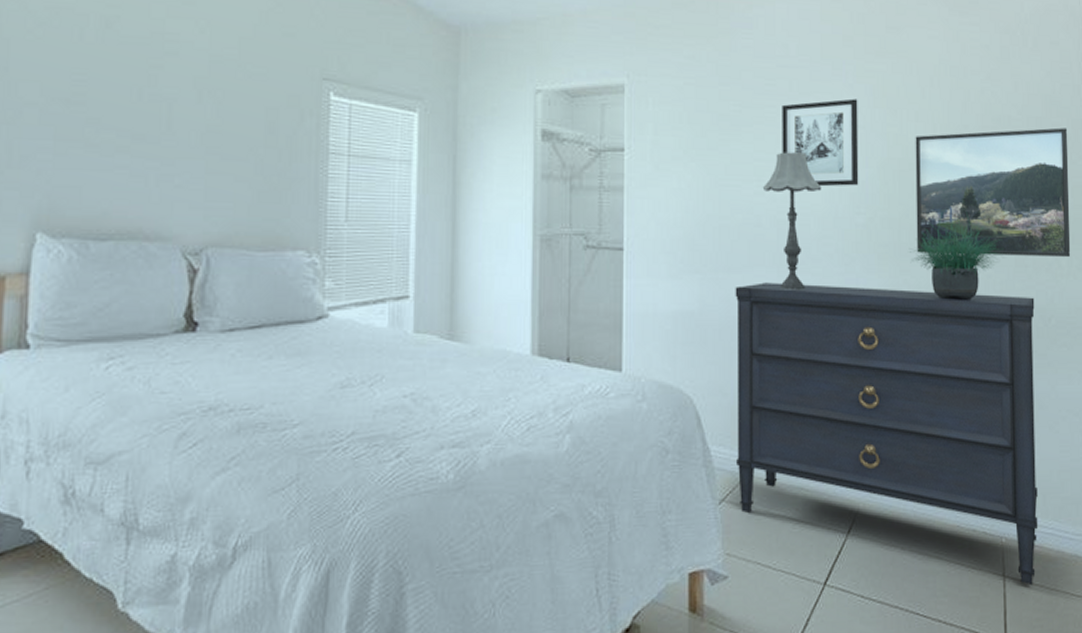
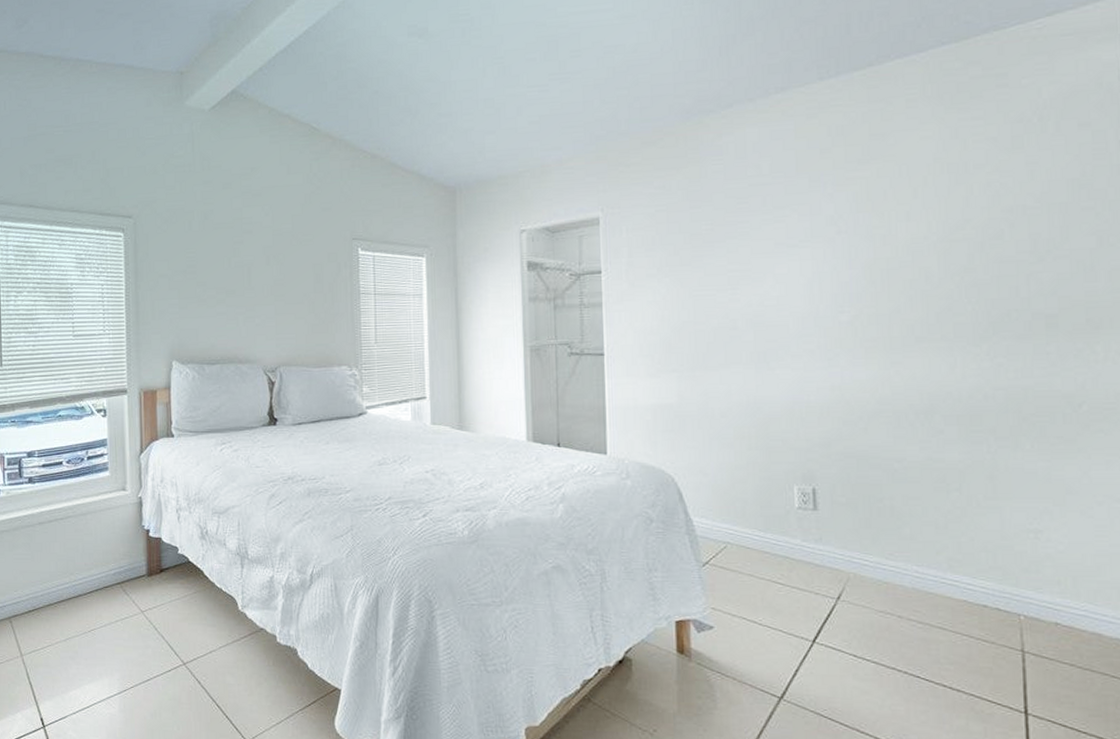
dresser: present [735,282,1038,586] -> none [712,377,1067,663]
table lamp: present [762,152,822,290] -> none [737,260,800,384]
wall art: present [782,98,859,187] -> none [755,206,842,290]
potted plant: present [910,213,1003,300] -> none [902,305,1017,389]
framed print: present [915,127,1071,258] -> none [906,210,1109,346]

